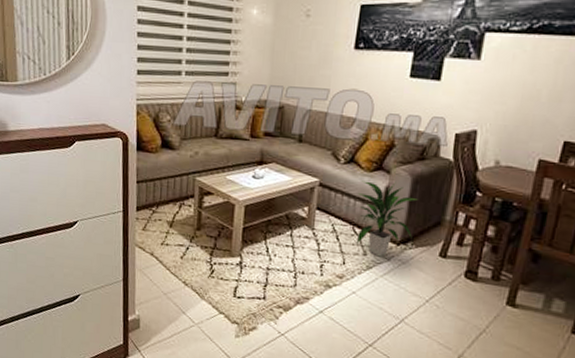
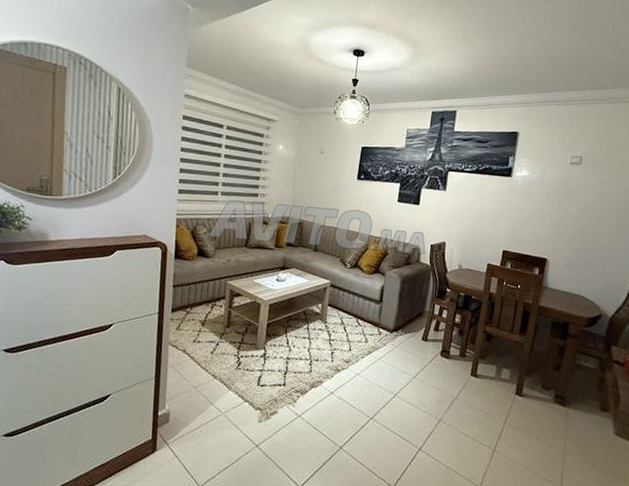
indoor plant: present [357,180,418,257] -> none [360,281,405,343]

